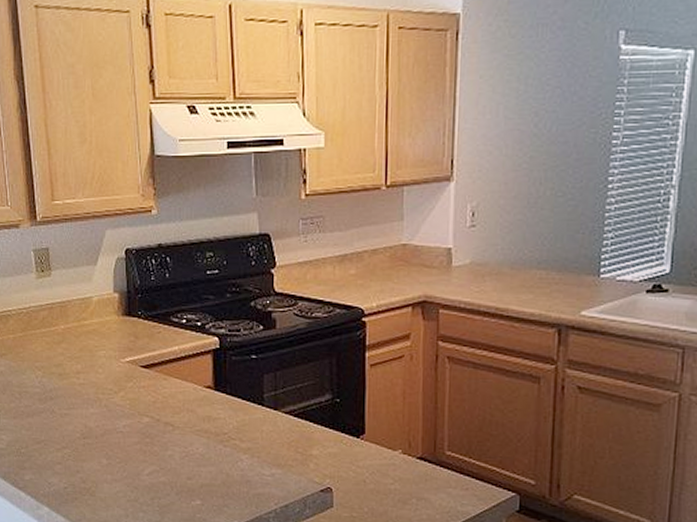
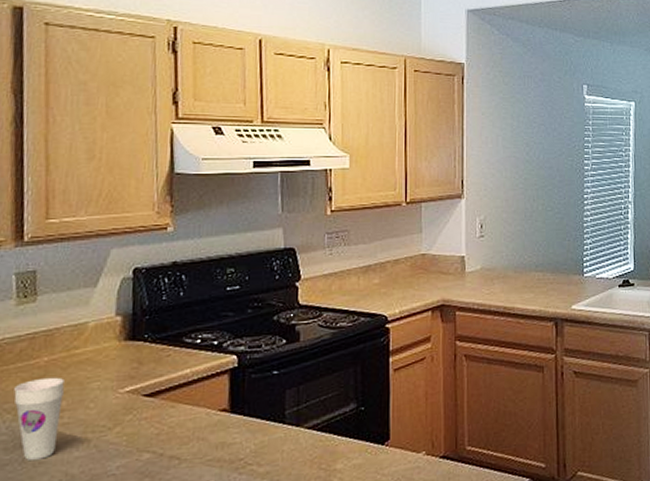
cup: none [42,343,78,411] -> present [14,377,64,460]

